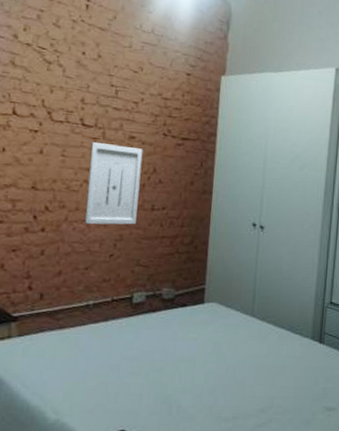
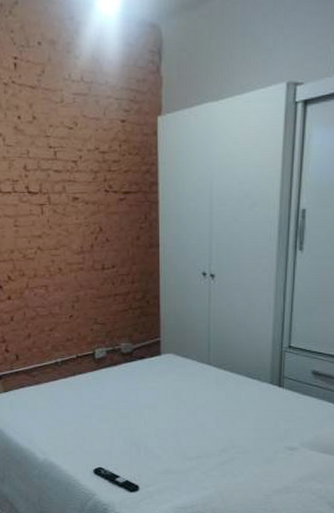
wall art: present [85,142,143,225] -> none [39,208,89,289]

